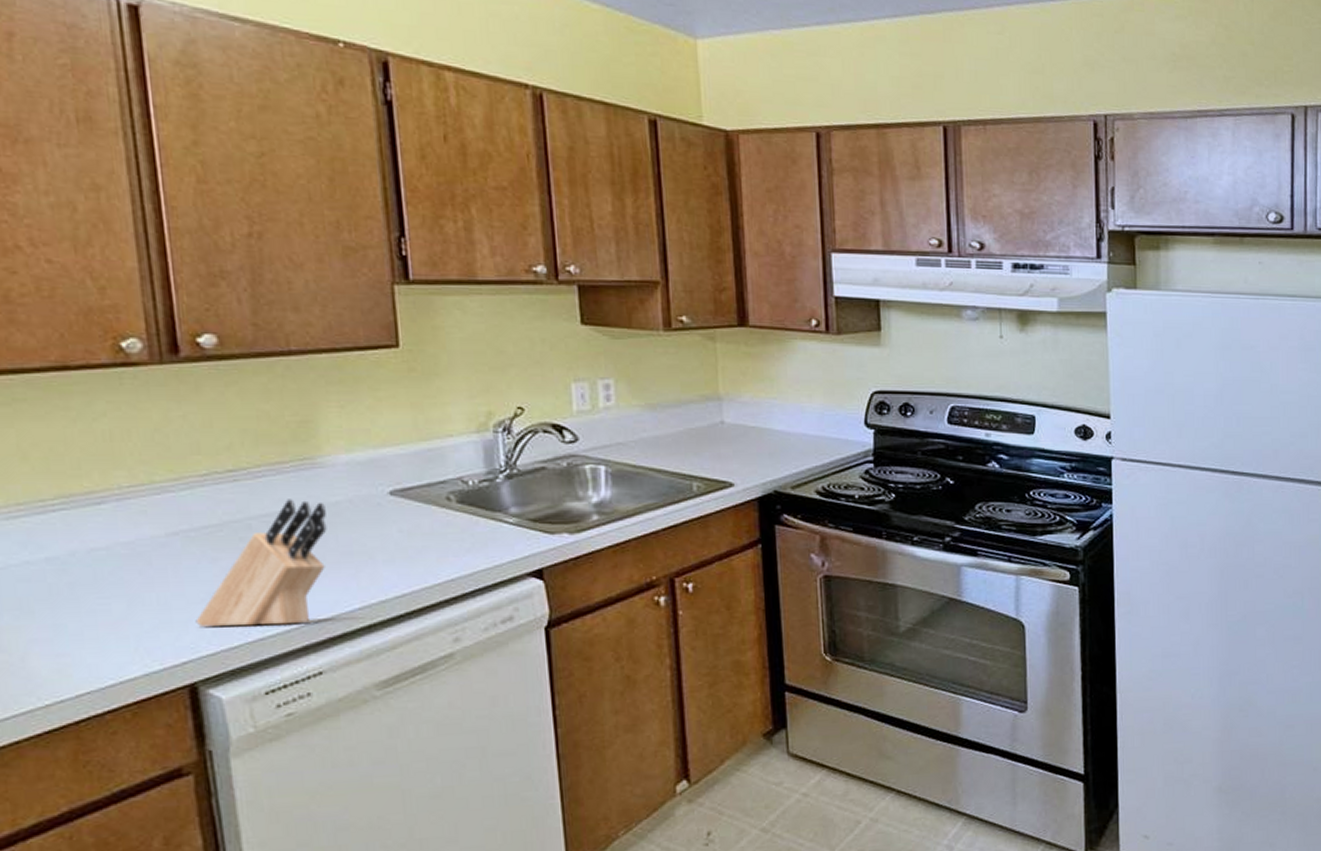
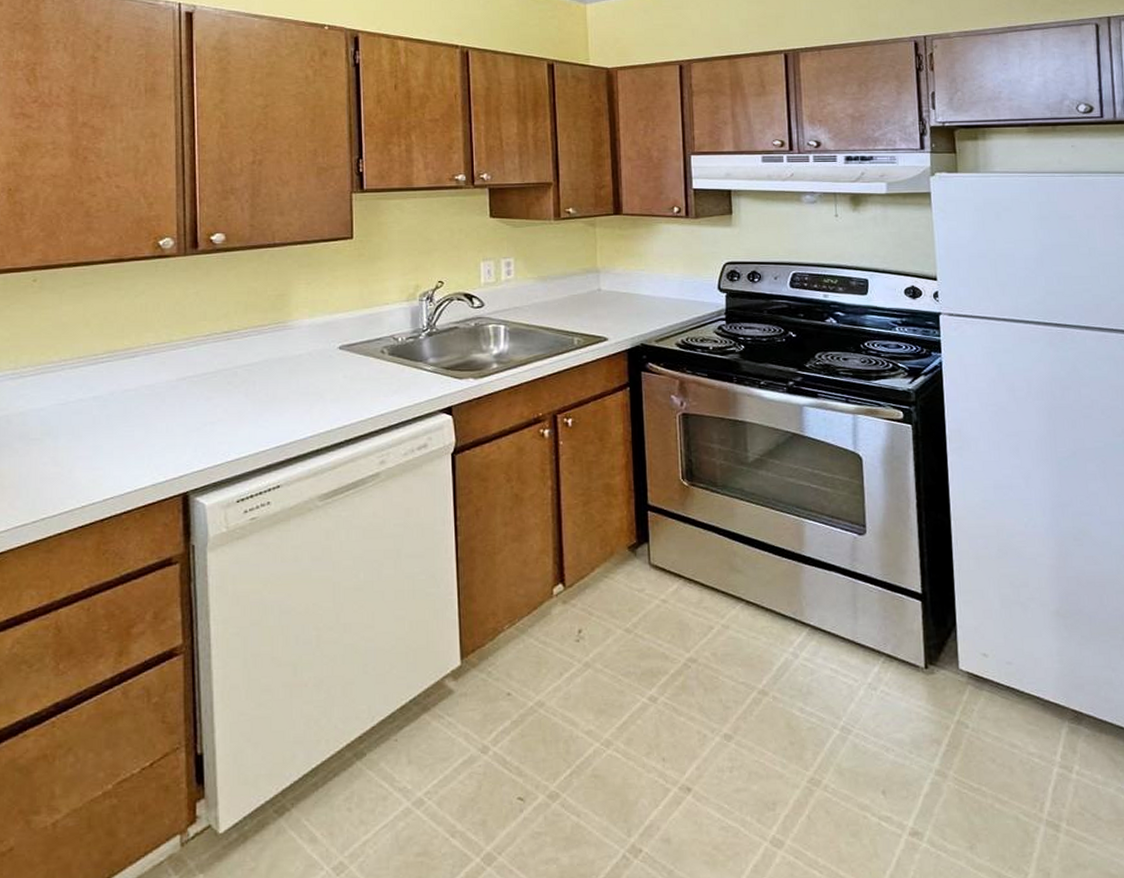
knife block: present [195,499,327,627] -> none [192,352,291,450]

